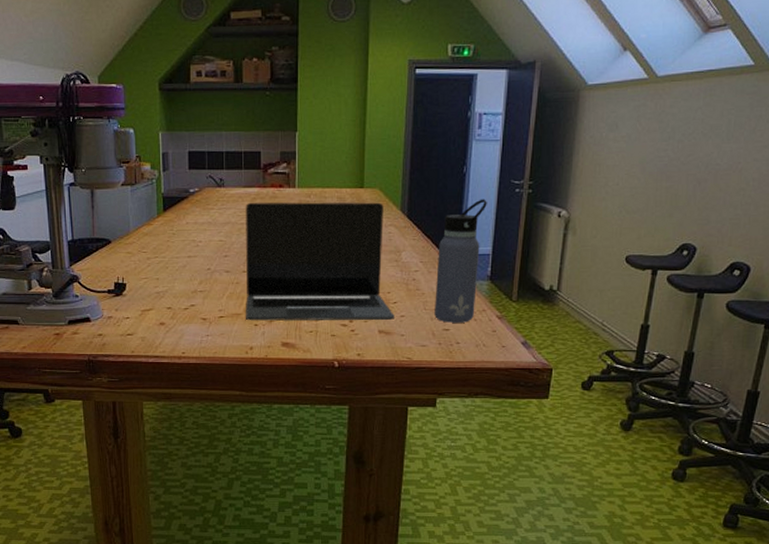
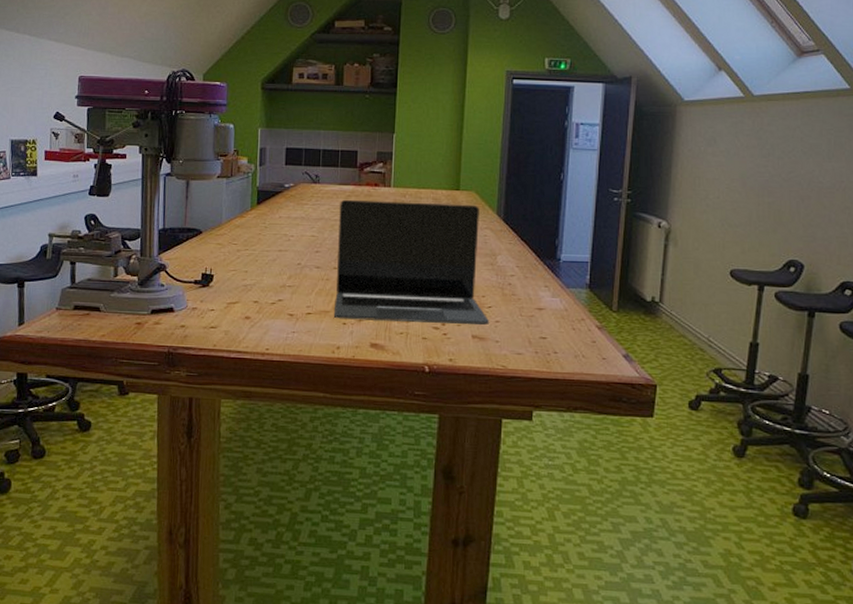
water bottle: present [435,199,487,323] -> none [531,206,585,331]

